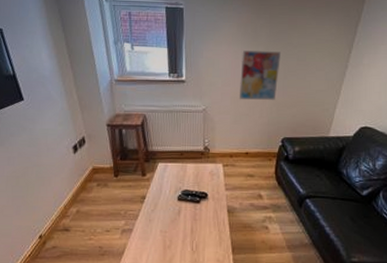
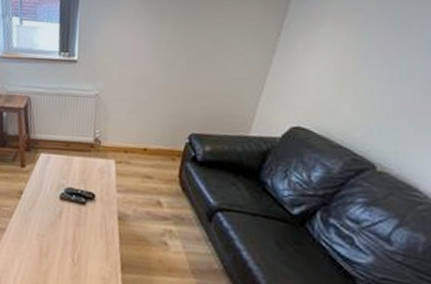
wall art: present [238,50,281,100] -> none [138,29,191,88]

